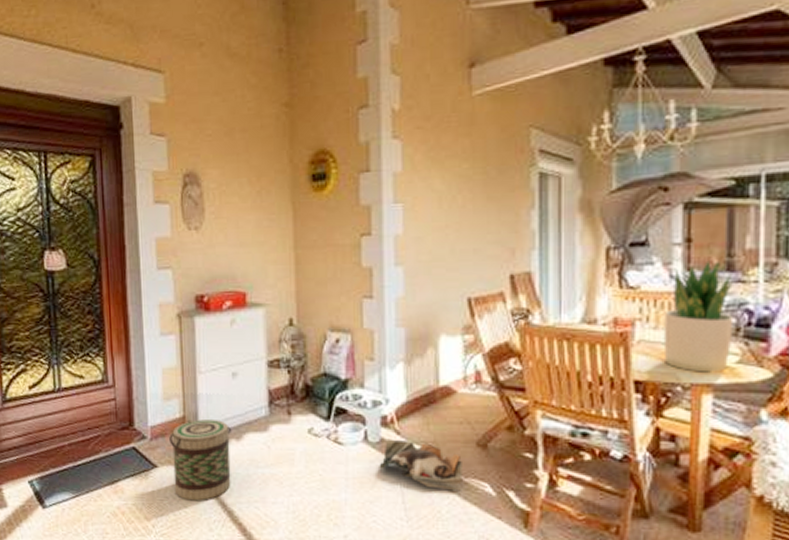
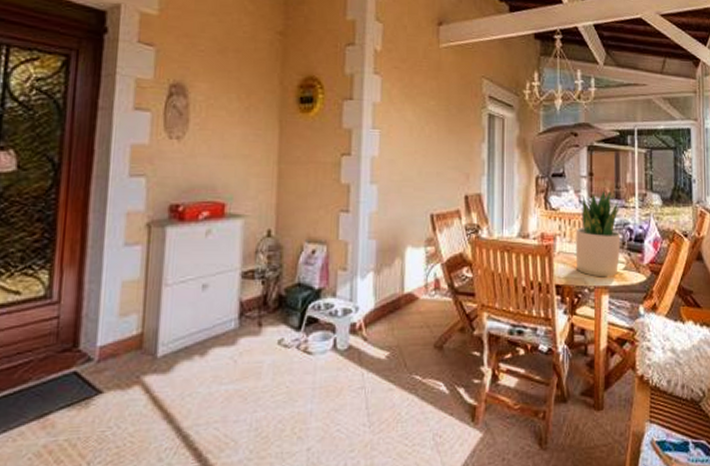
basket: present [169,419,232,501] -> none [120,335,197,429]
cat: present [379,438,462,491] -> none [345,345,421,392]

